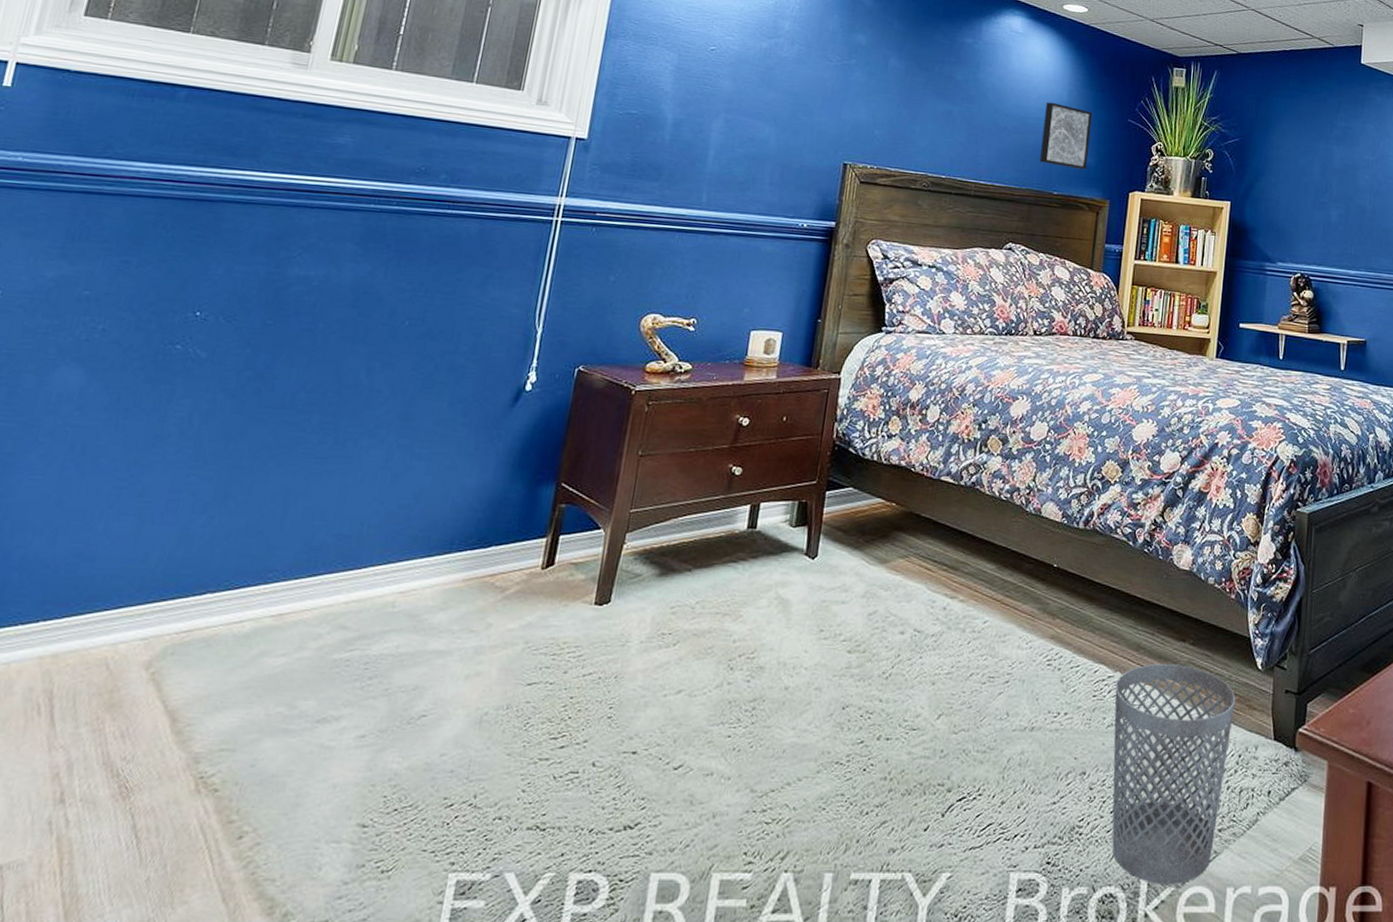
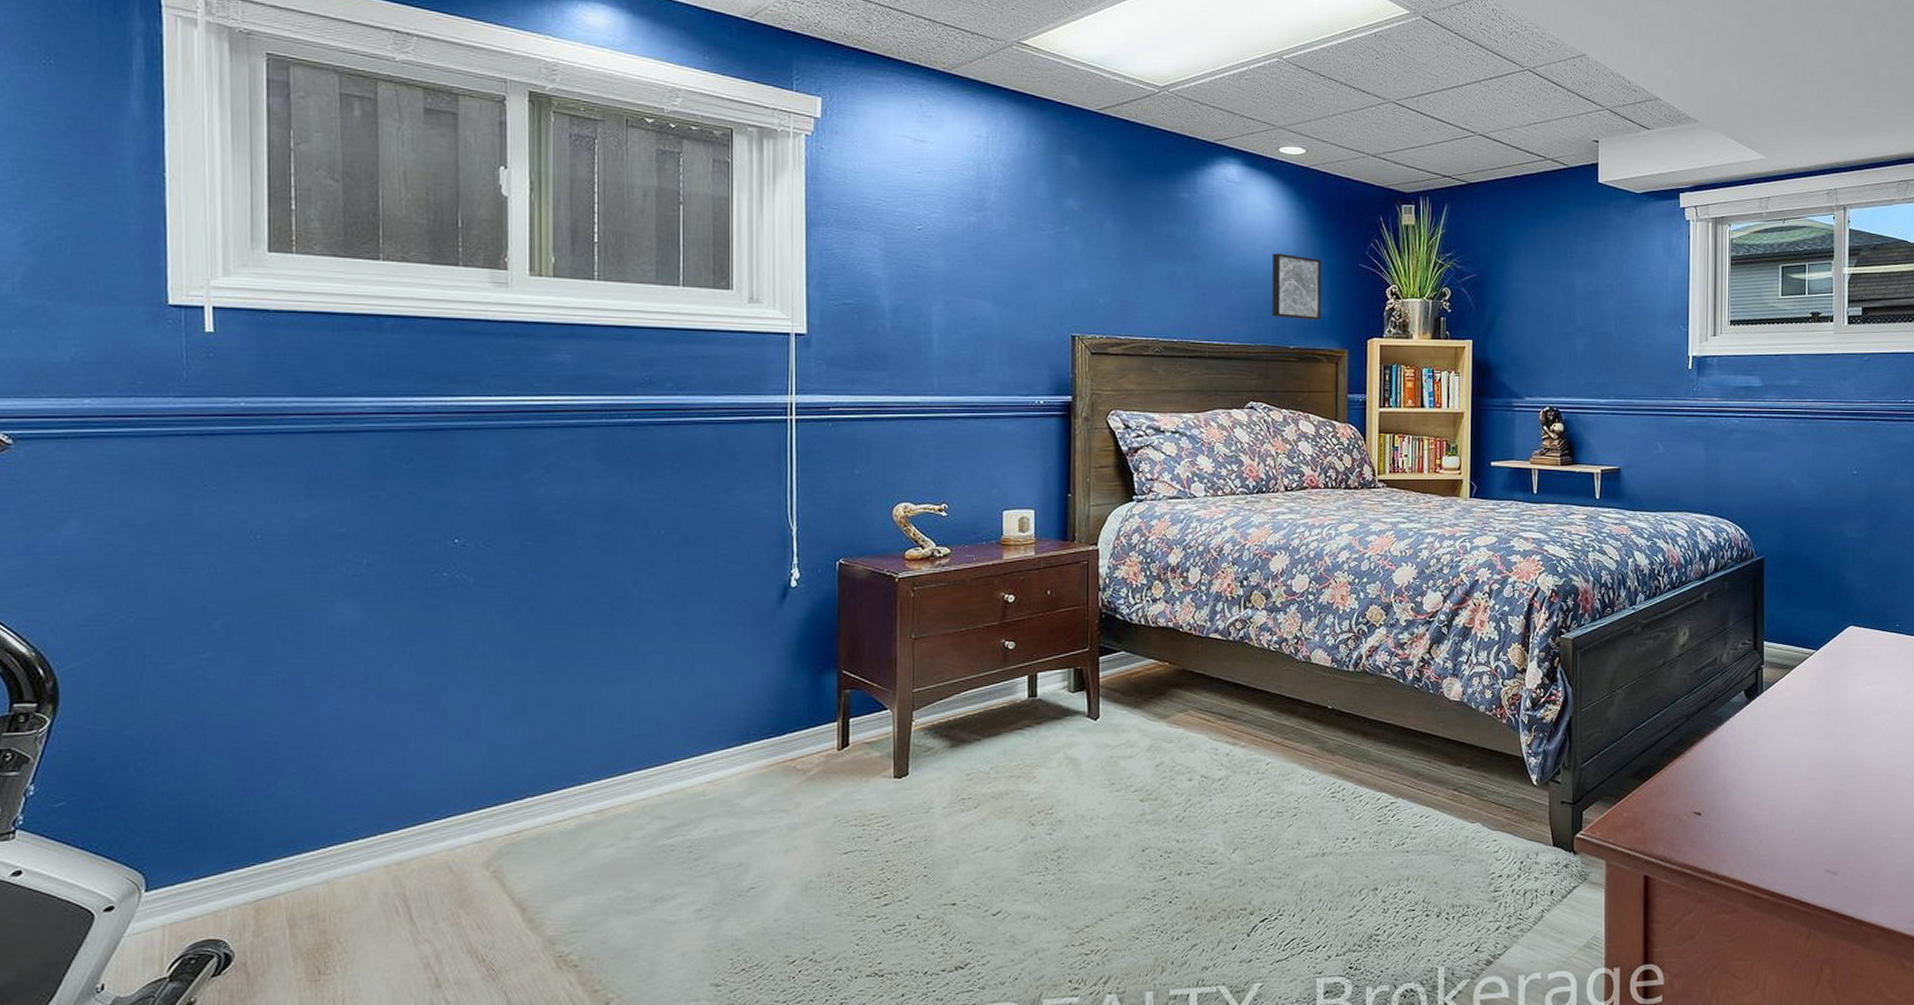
wastebasket: present [1112,664,1236,884] -> none [1399,787,1514,978]

